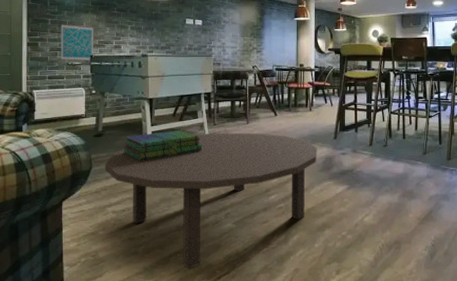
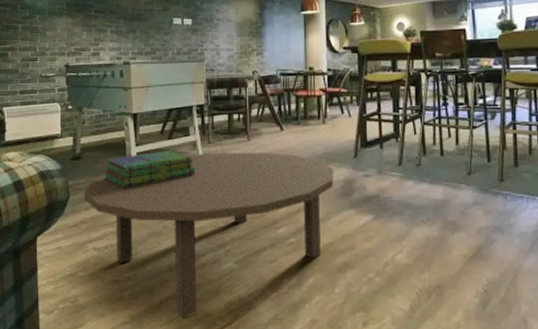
wall art: present [60,24,94,61] -> none [32,30,69,72]

